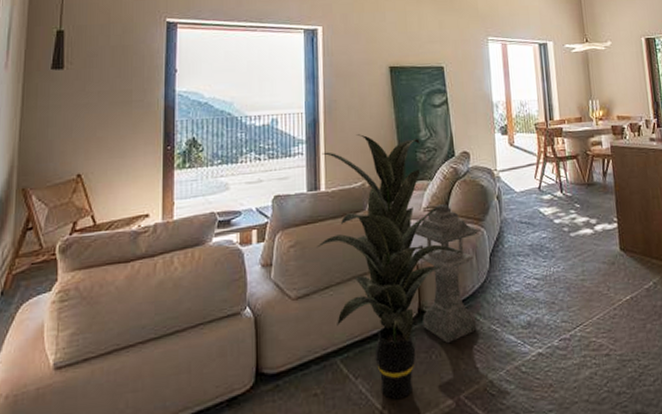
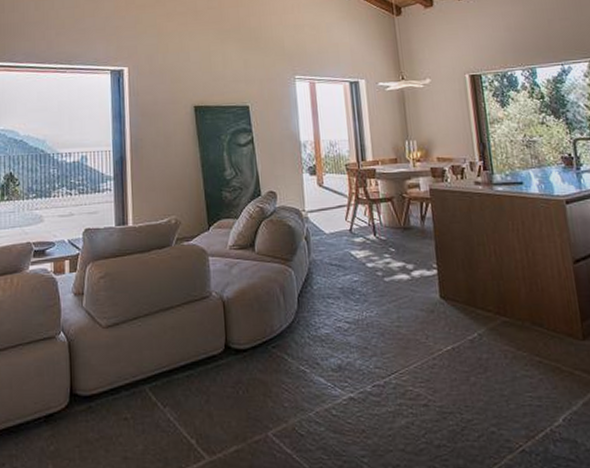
indoor plant: present [317,134,466,400] -> none [125,172,273,431]
lantern: present [415,204,480,344] -> none [221,243,288,381]

